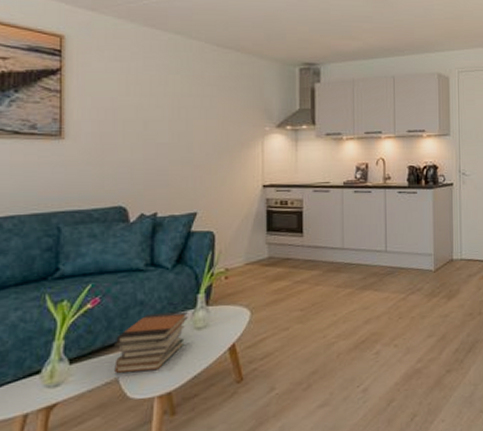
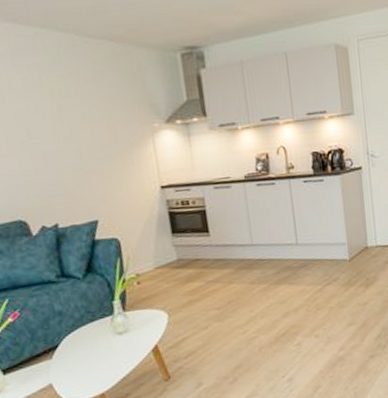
book stack: present [114,311,188,373] -> none [42,318,109,380]

